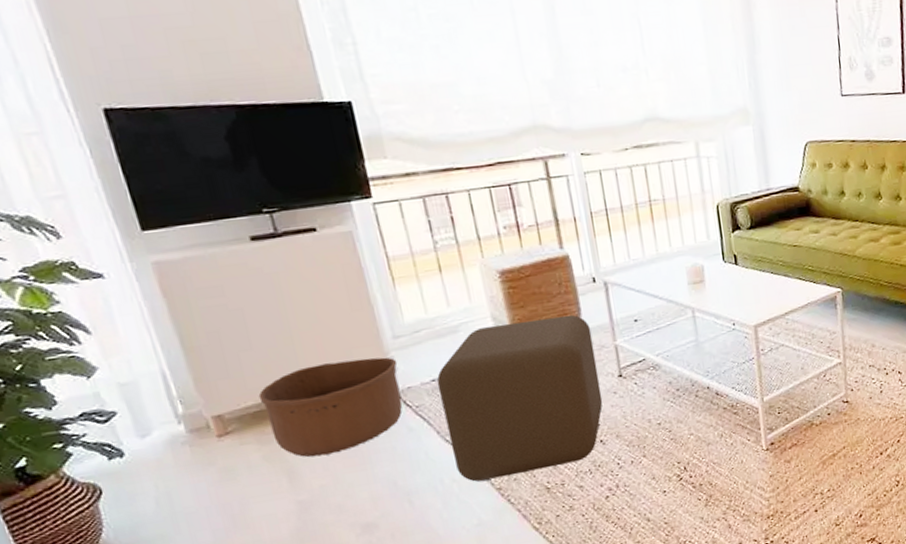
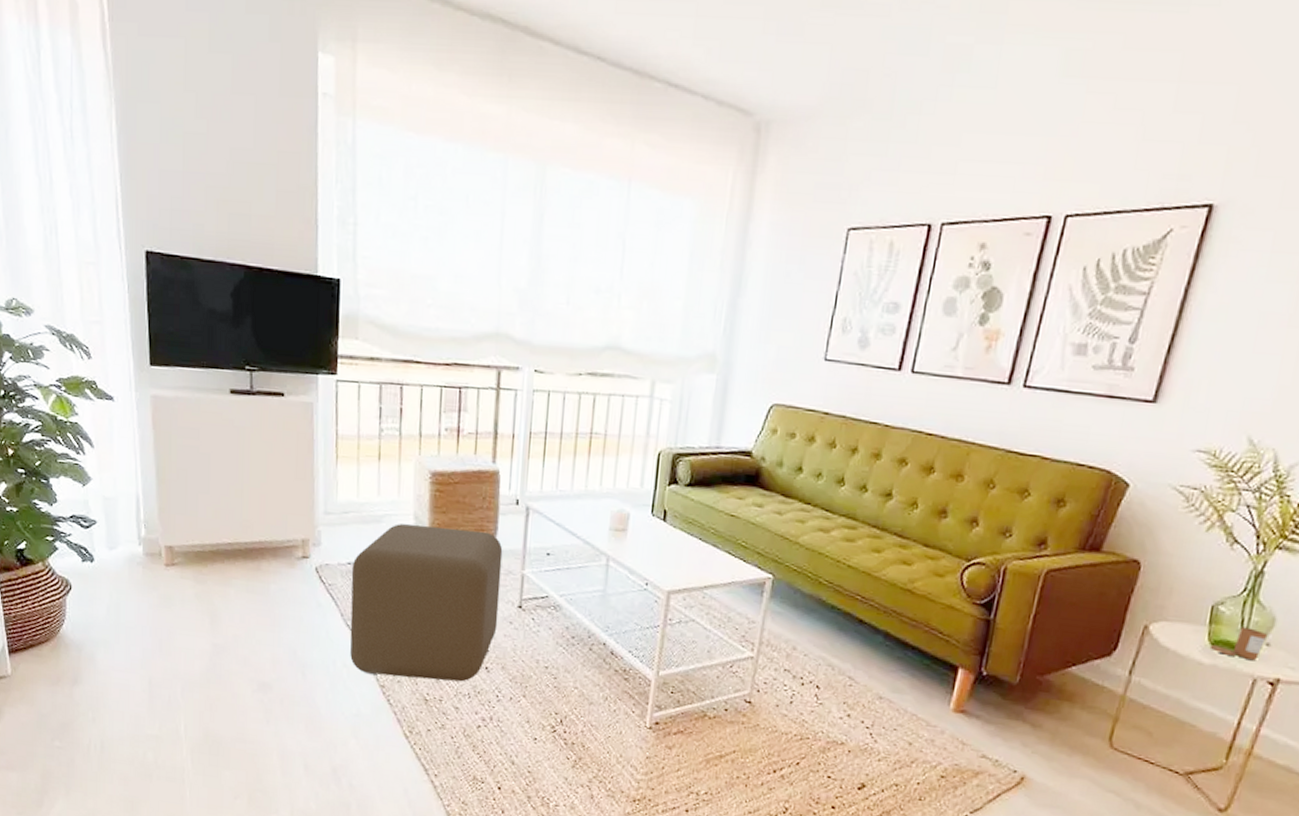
basket: present [258,357,403,457] -> none [204,521,323,609]

